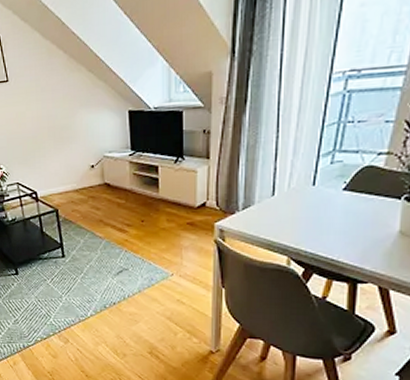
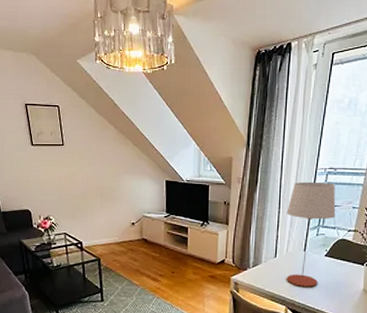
table lamp: none [288,90,360,231] -> present [286,181,336,287]

